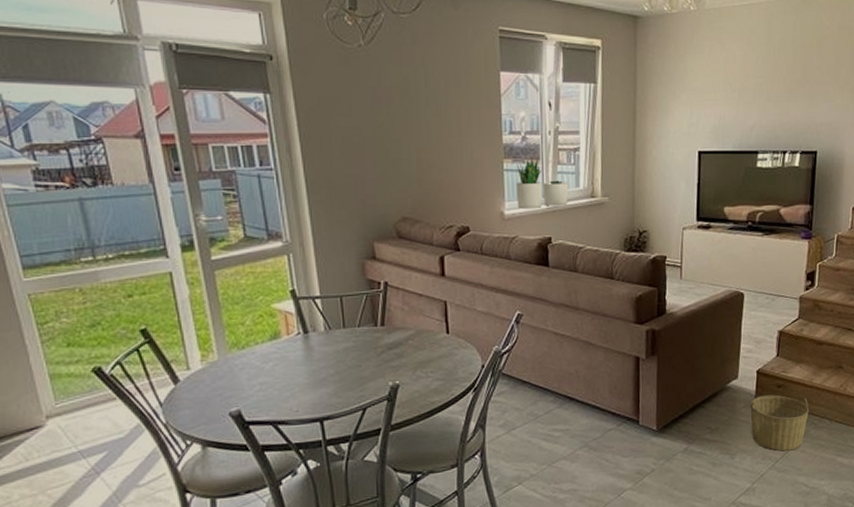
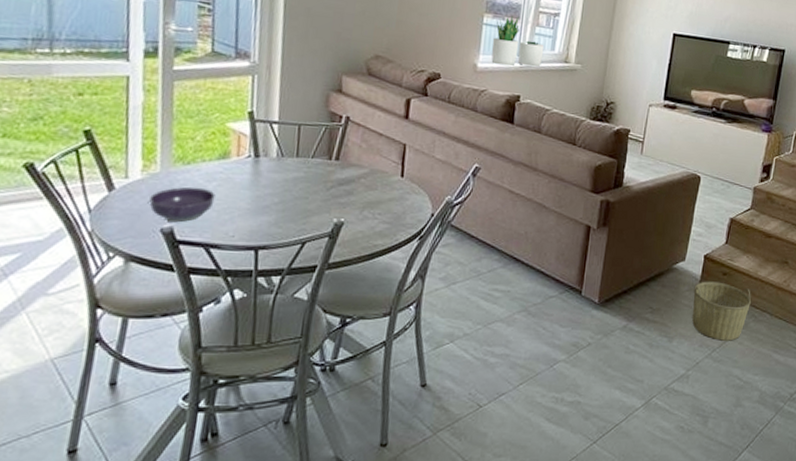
bowl: none [213,369,274,405] -> present [149,186,215,222]

